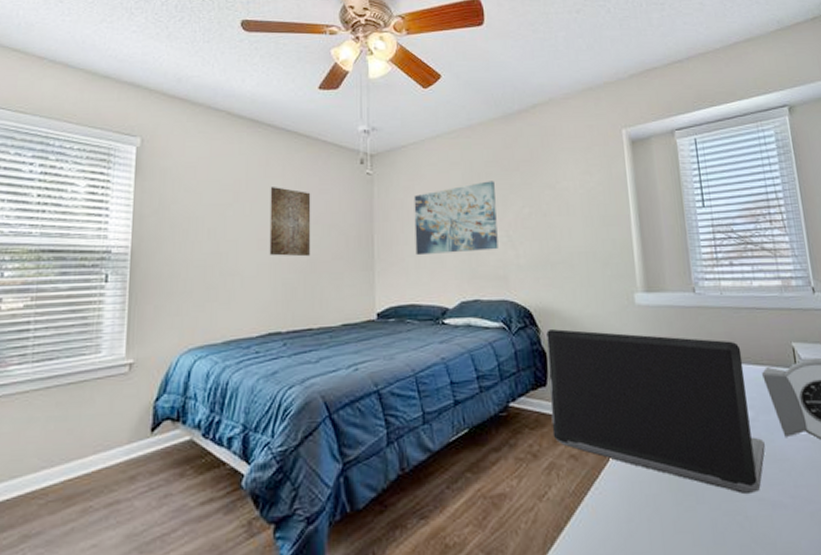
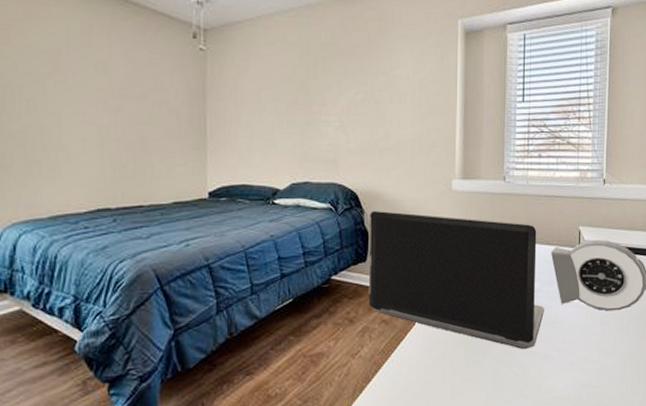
wall art: present [269,187,311,257] -> none [94,57,140,134]
wall art: present [414,181,498,256] -> none [248,64,330,137]

